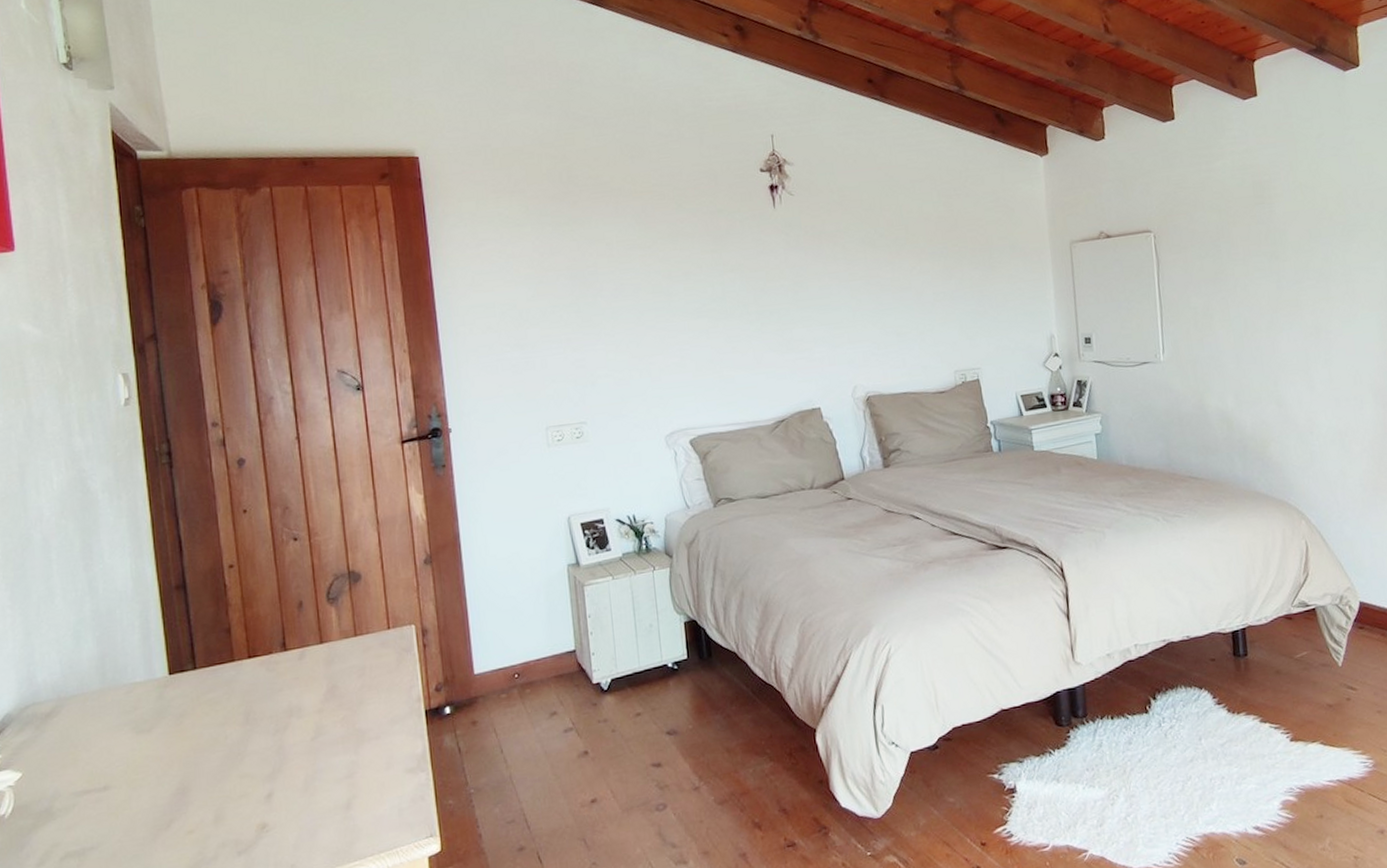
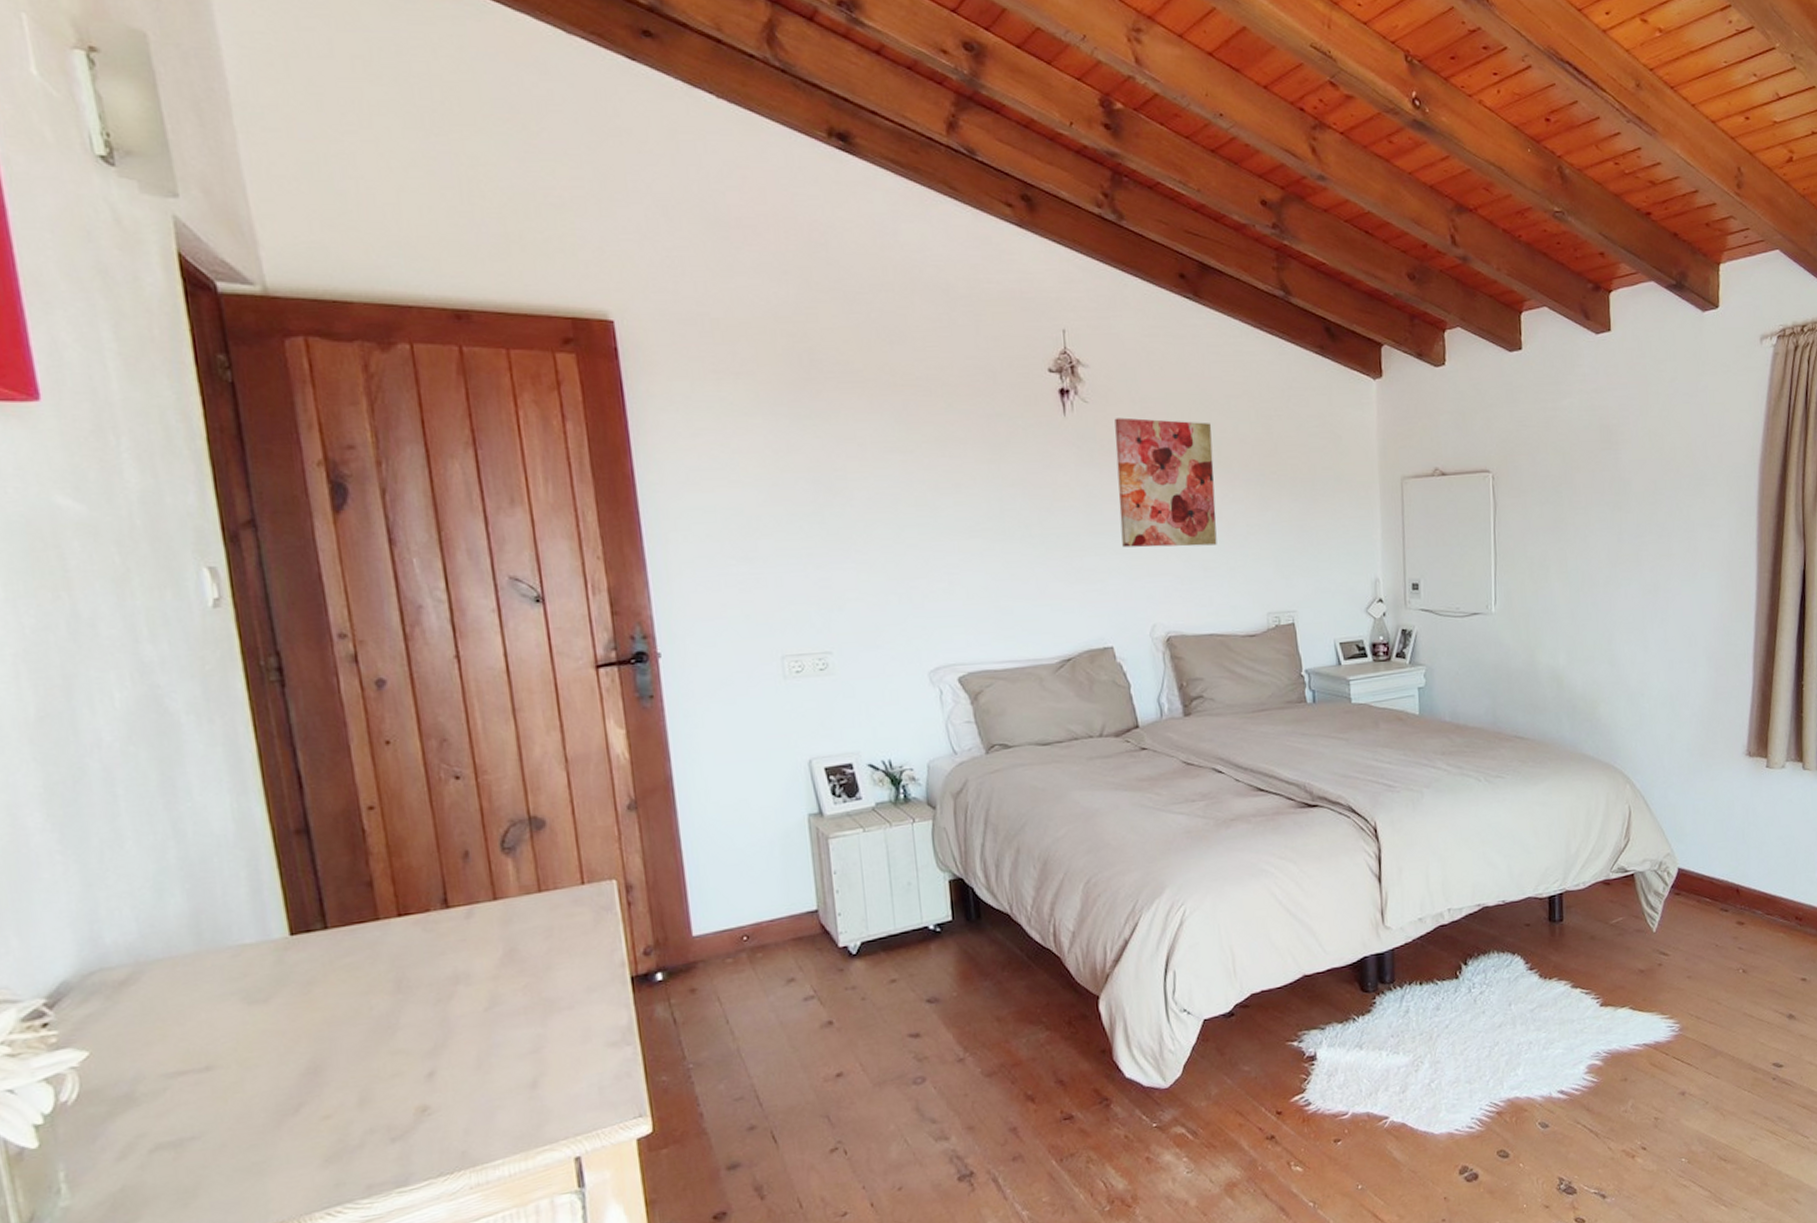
wall art: none [816,205,908,319] -> present [1115,417,1217,548]

